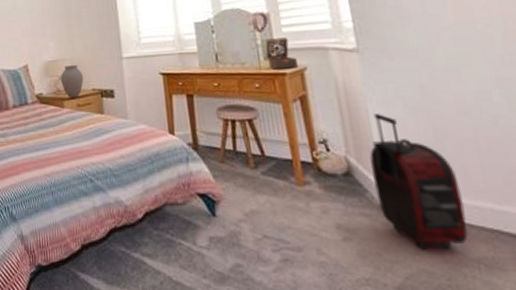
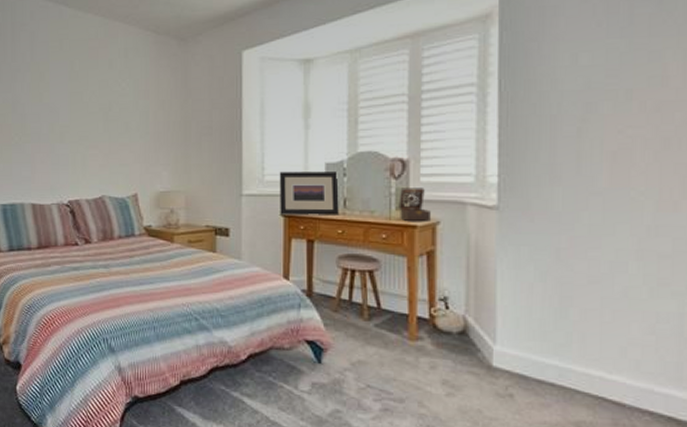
vase: present [61,65,84,98] -> none [173,198,198,233]
picture frame: none [153,30,213,73] -> present [279,172,339,215]
suitcase: present [370,114,468,250] -> none [487,275,575,412]

